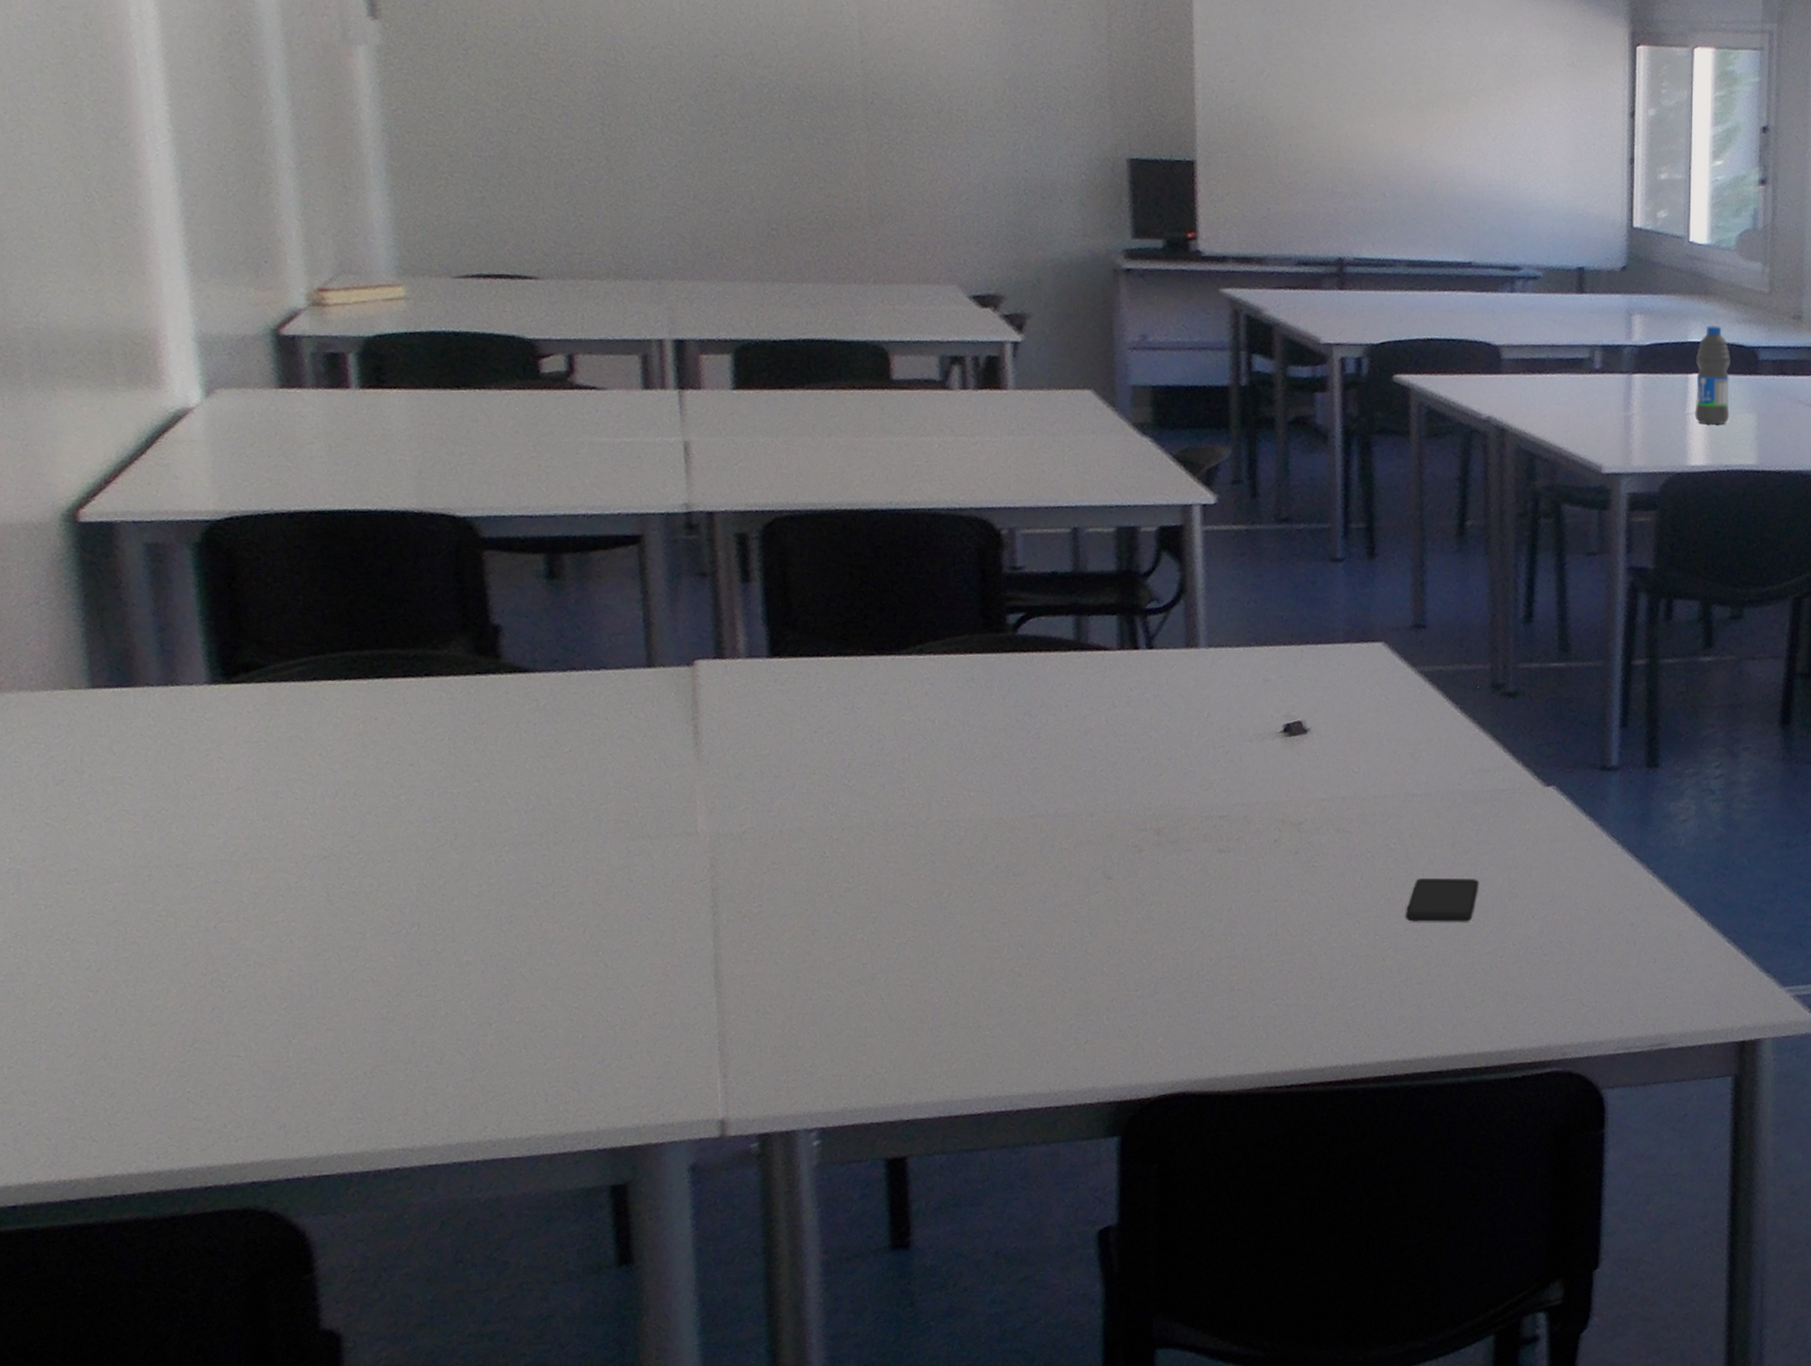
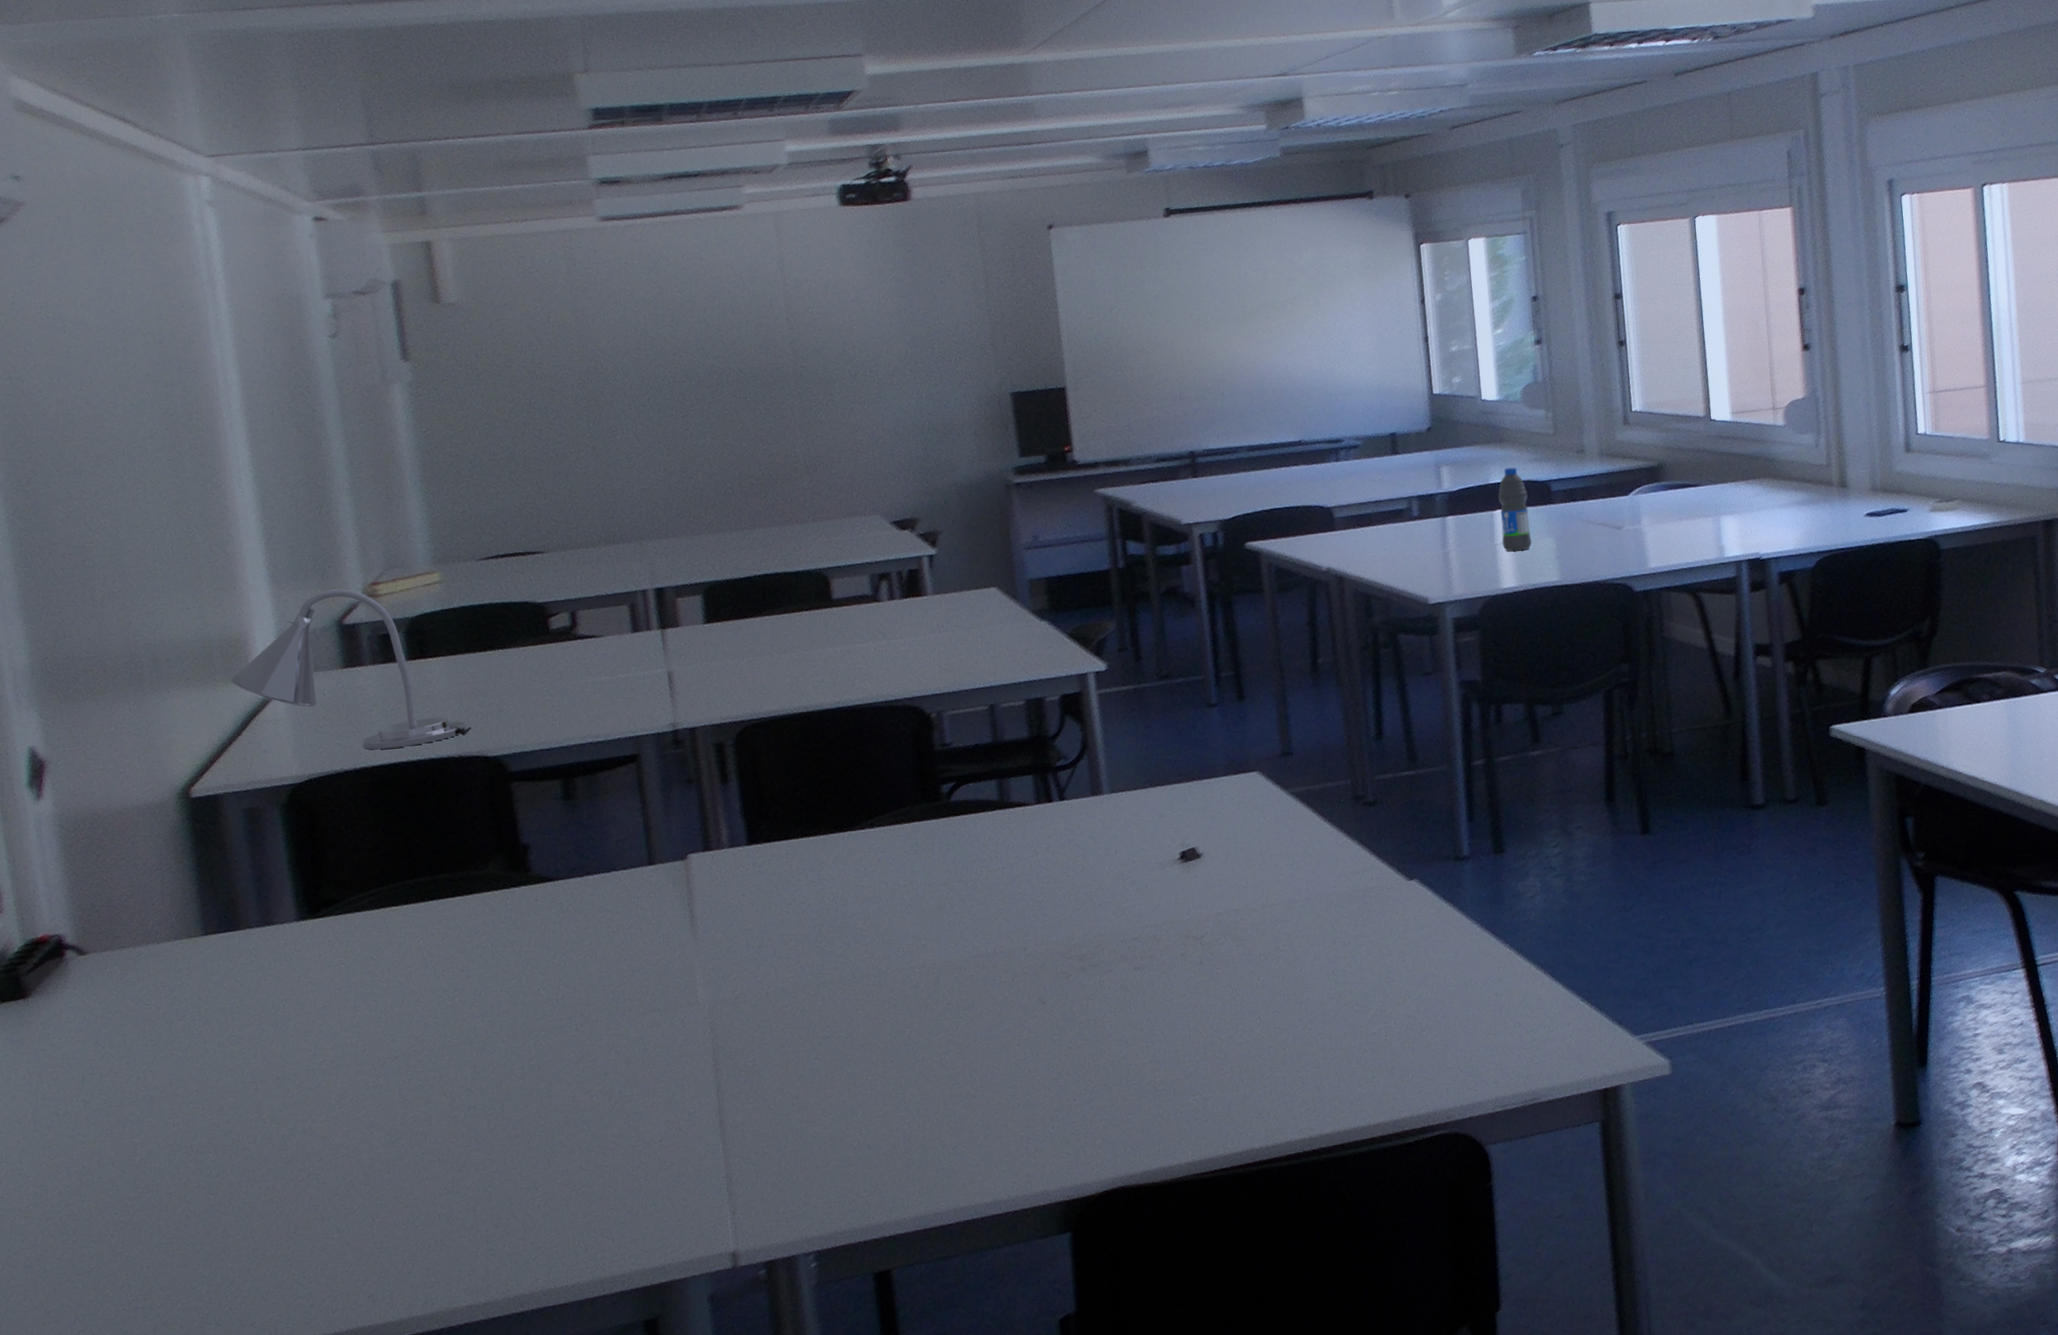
table lamp: none [135,290,437,493] -> present [231,588,472,750]
mobile phone: present [1406,877,1479,922] -> none [1299,969,1361,1013]

